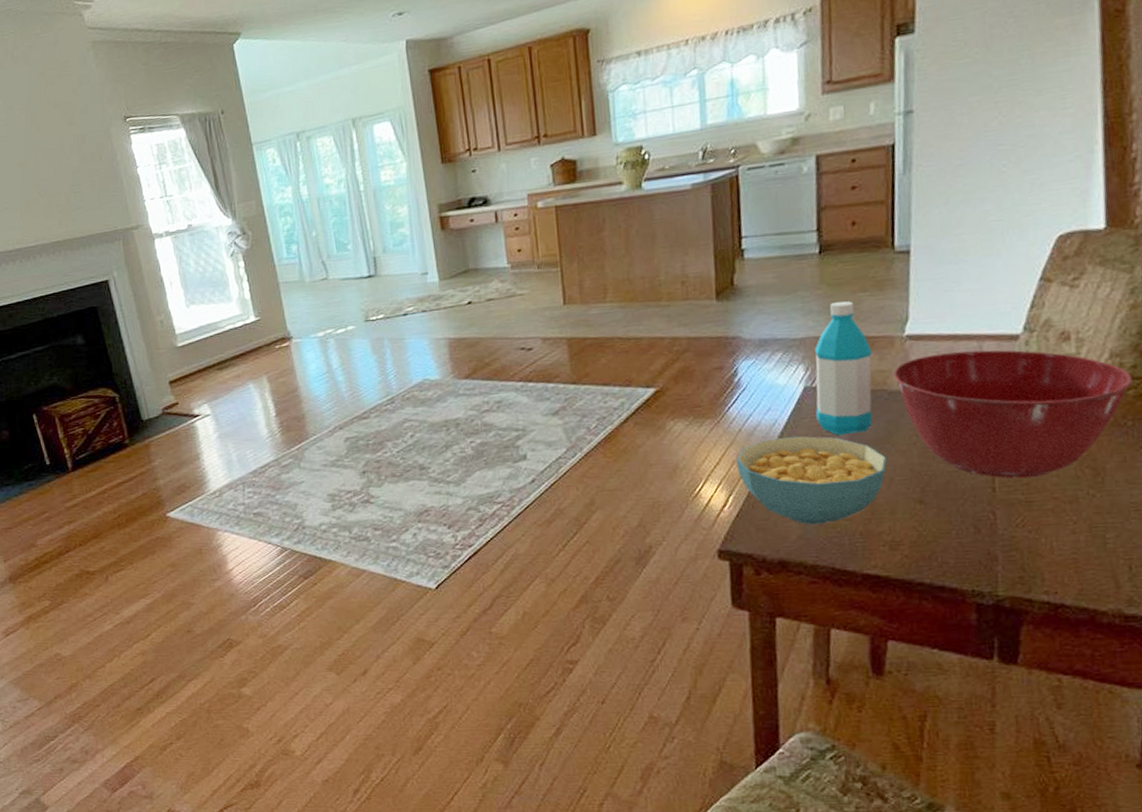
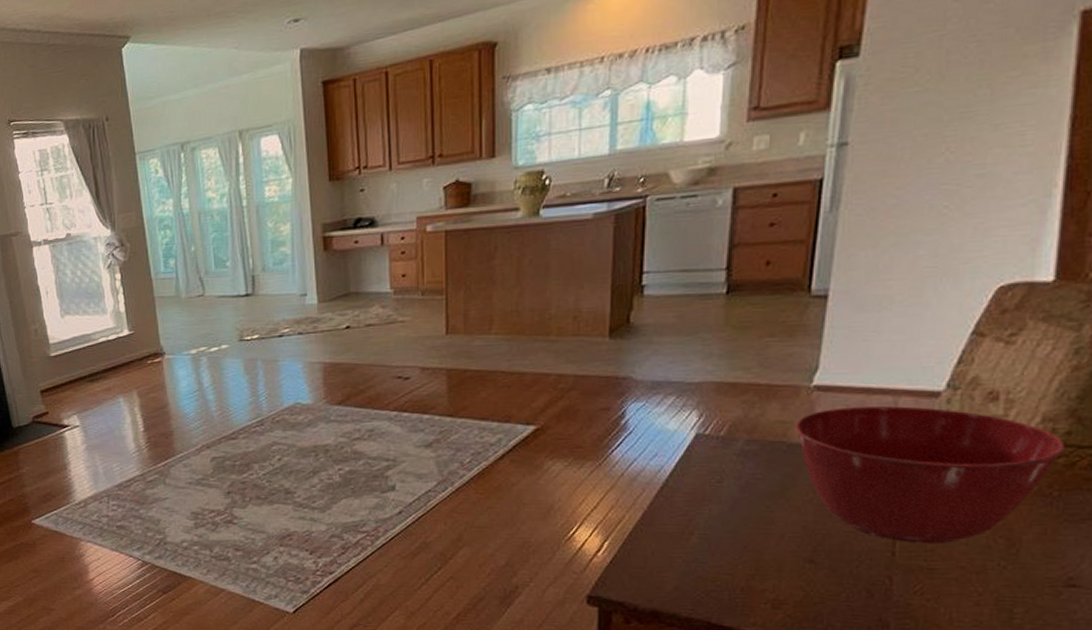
cereal bowl: present [736,435,887,525] -> none [615,484,778,577]
water bottle: present [814,300,873,436] -> none [706,345,774,487]

